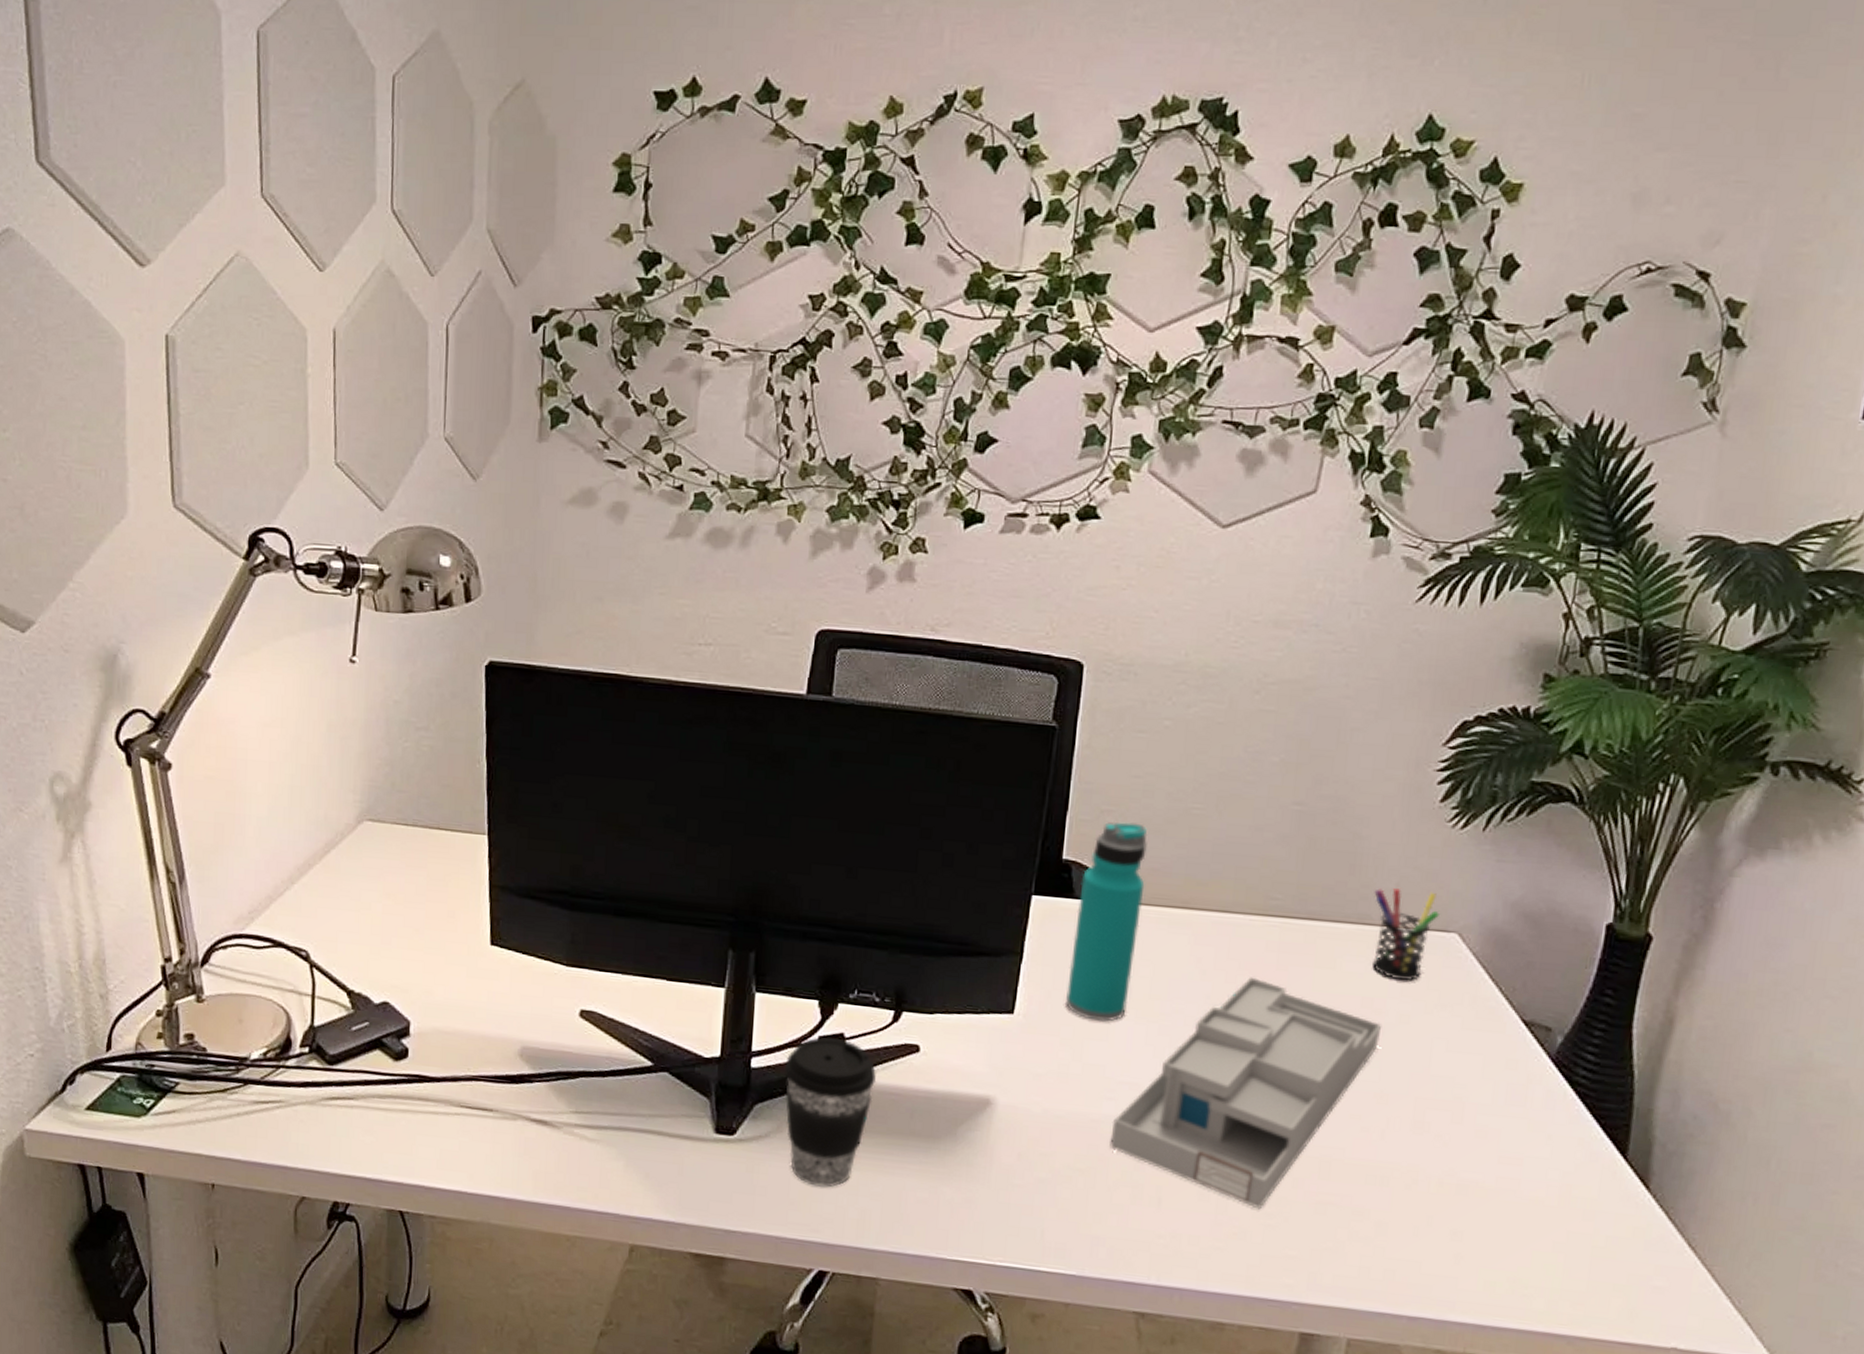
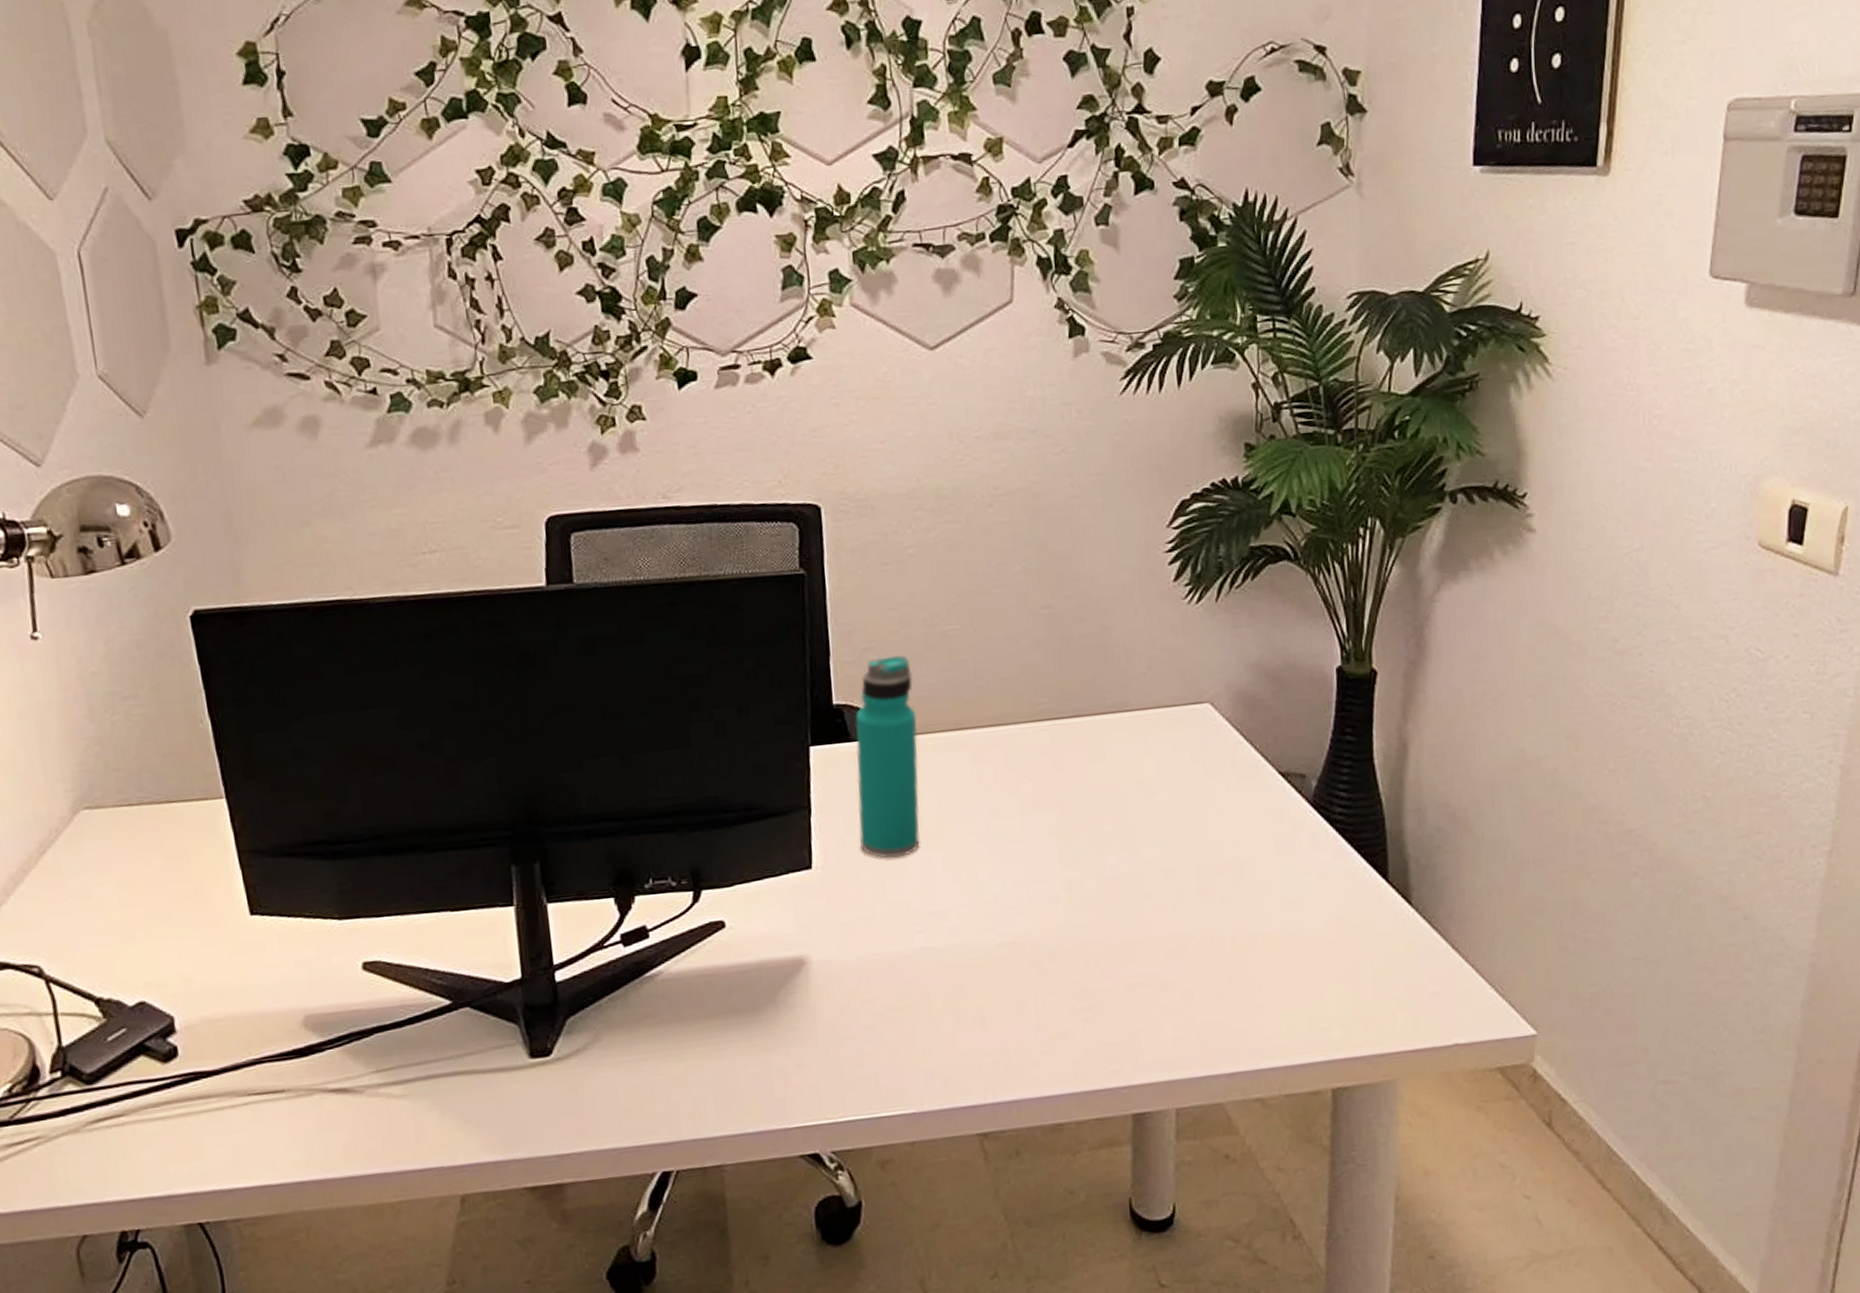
coffee cup: present [784,1037,877,1188] -> none [589,932,688,1088]
desk organizer: present [1110,977,1382,1210] -> none [925,783,1158,1006]
pen holder: present [1372,888,1441,982] -> none [1129,668,1192,758]

